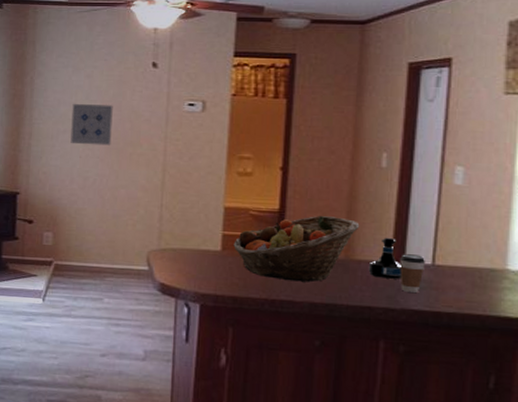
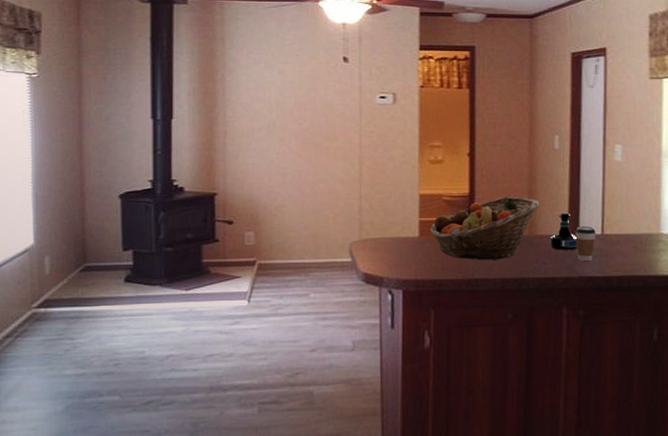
wall art: present [70,103,113,146] -> none [266,99,308,141]

